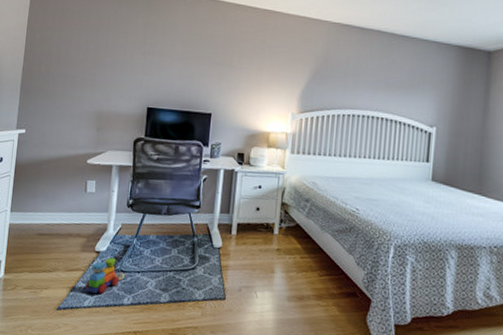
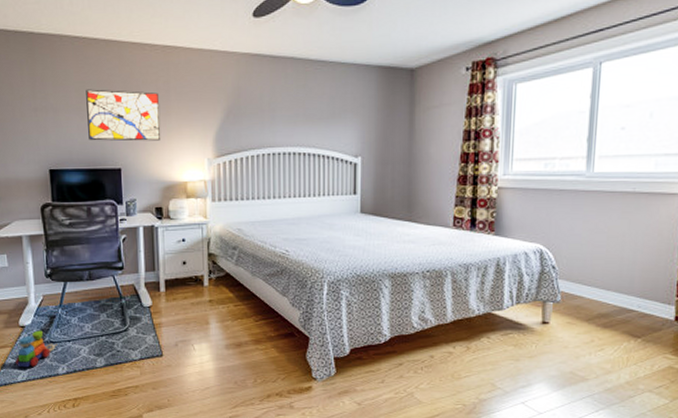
wall art: none [187,40,255,92] -> present [86,89,160,141]

